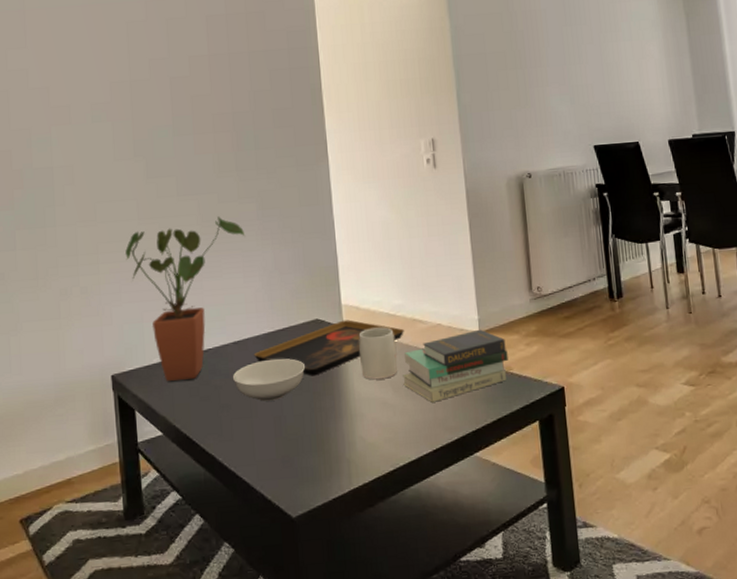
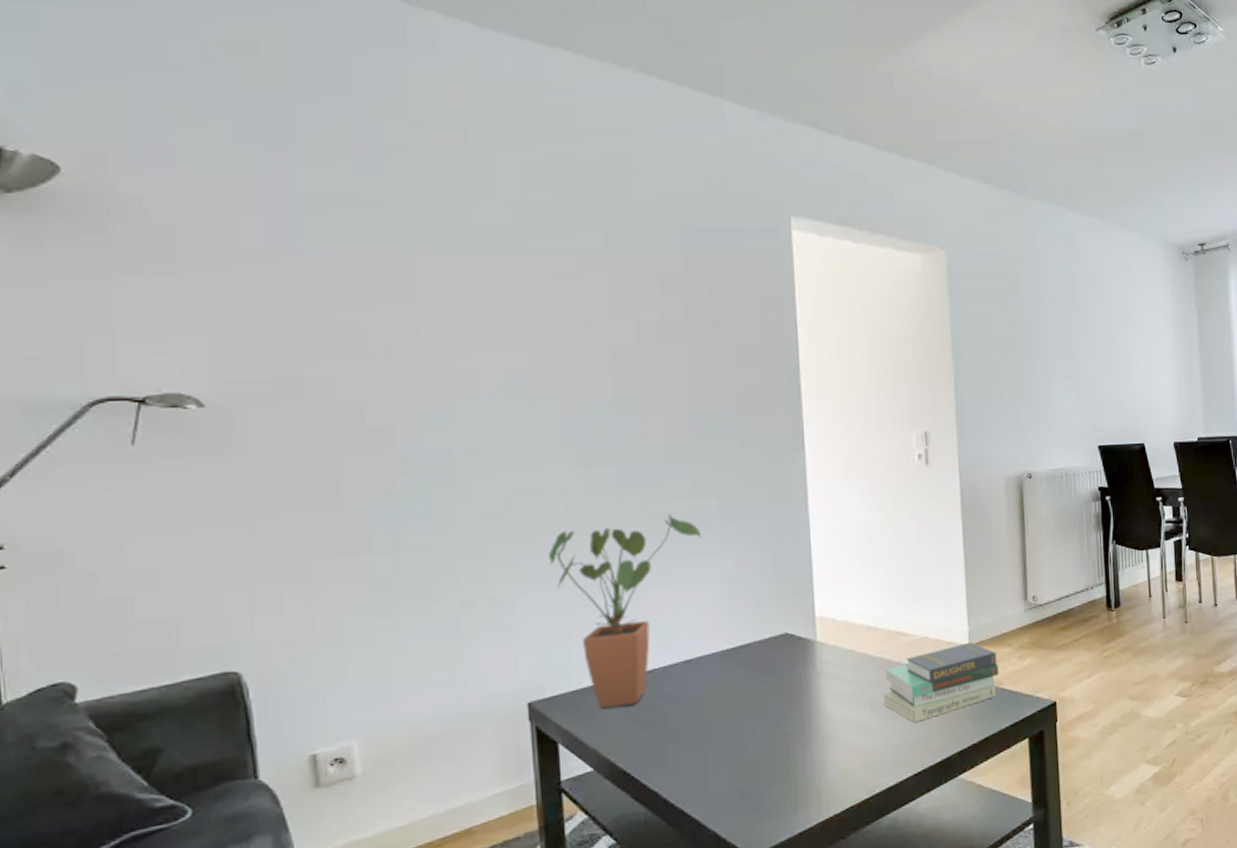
bowl: present [232,358,306,402] -> none [682,677,771,728]
decorative tray: present [254,319,404,376] -> none [709,633,886,698]
mug: present [358,327,398,380] -> none [833,641,878,700]

